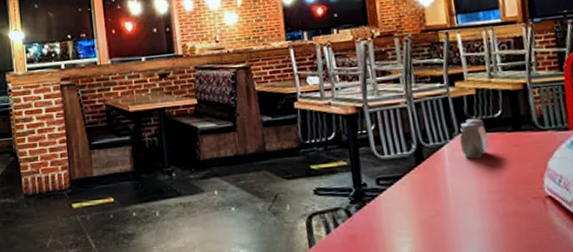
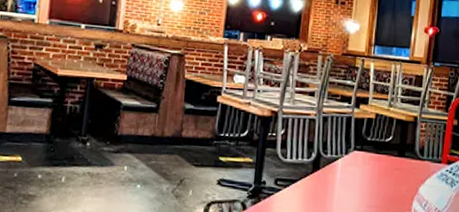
salt and pepper shaker: present [460,118,489,160] -> none [353,139,377,176]

